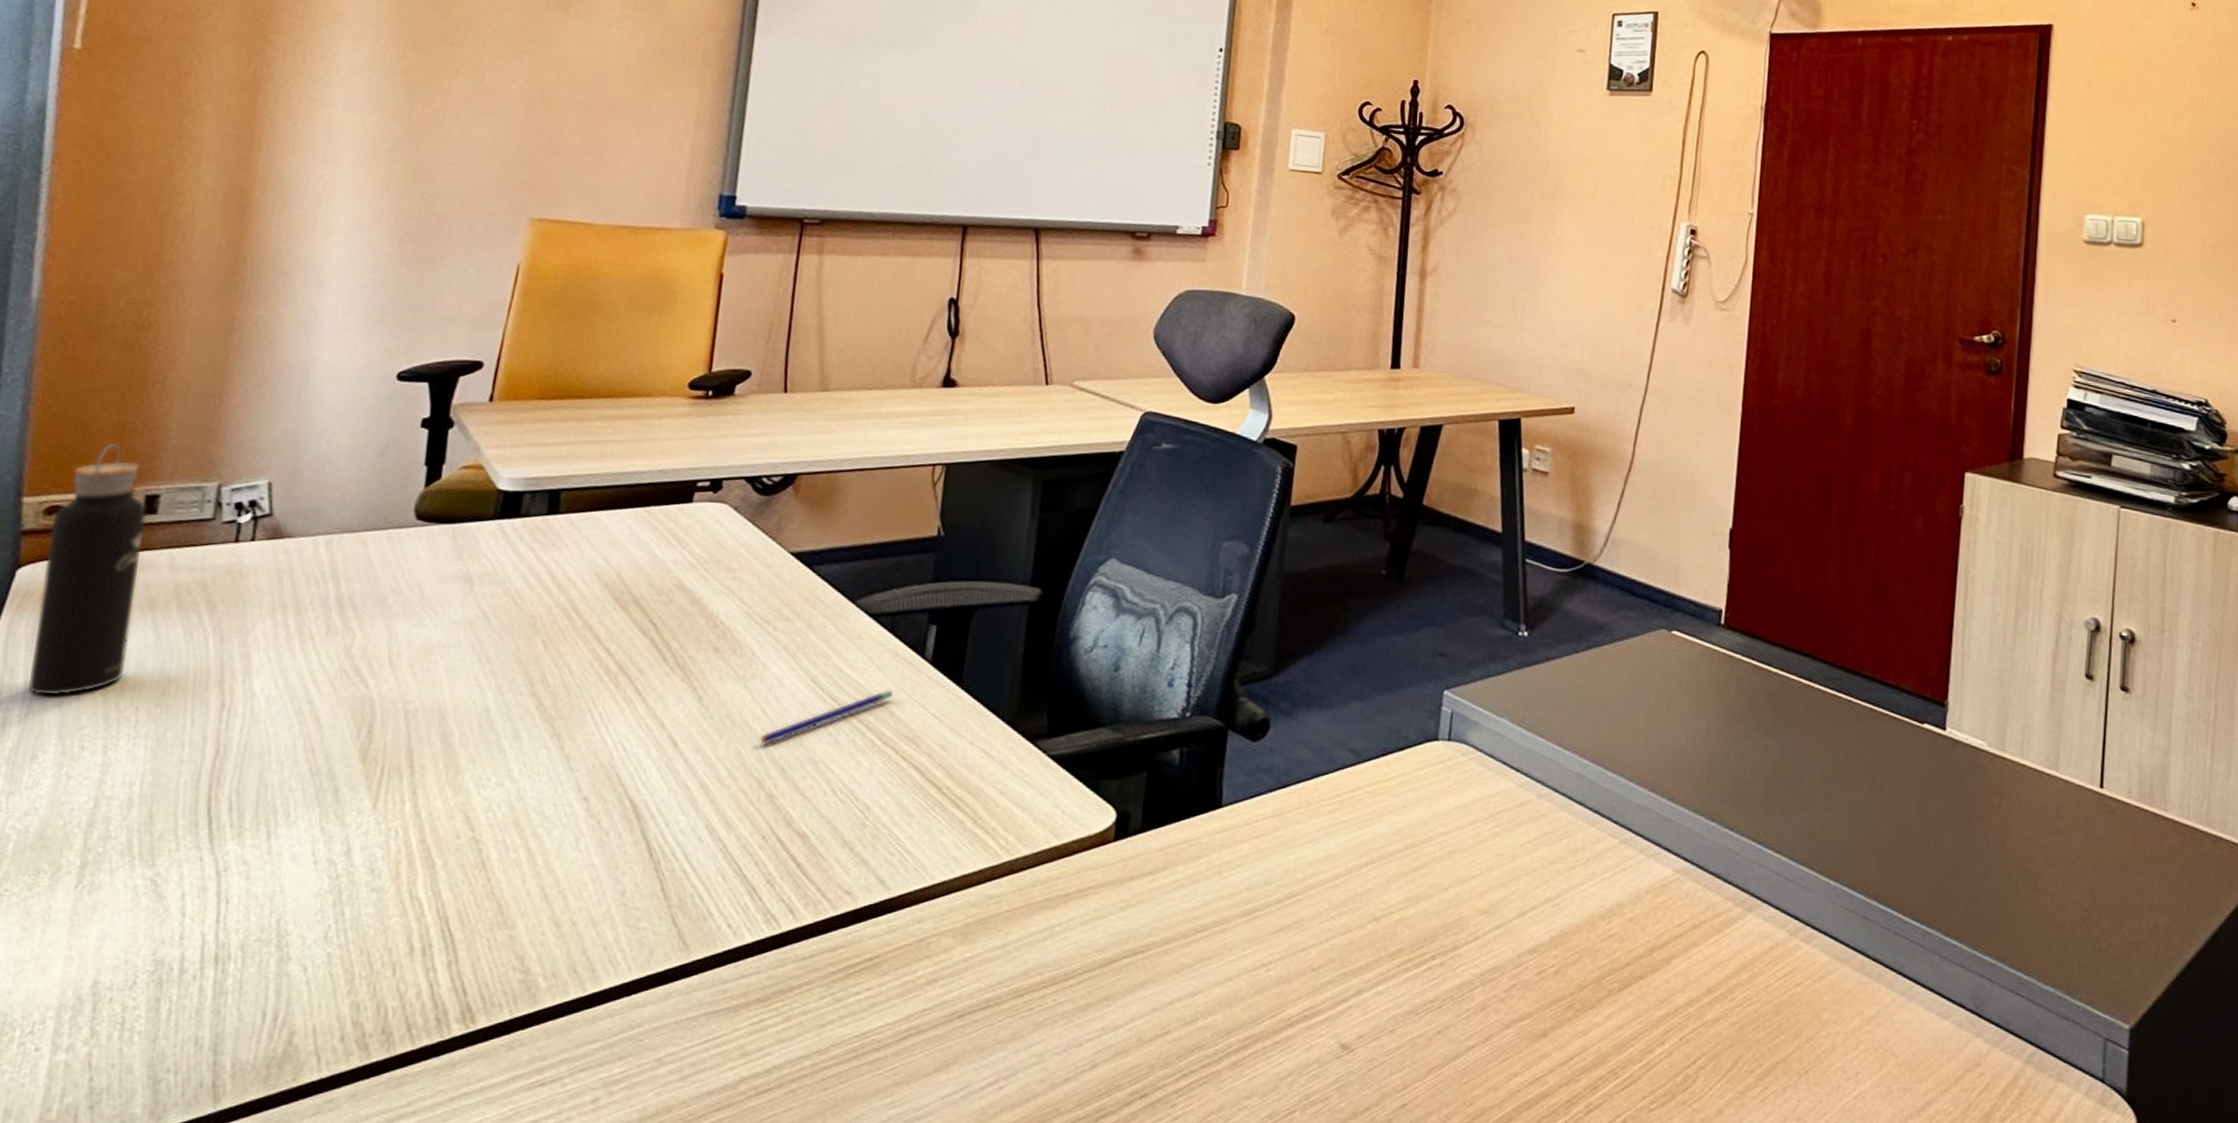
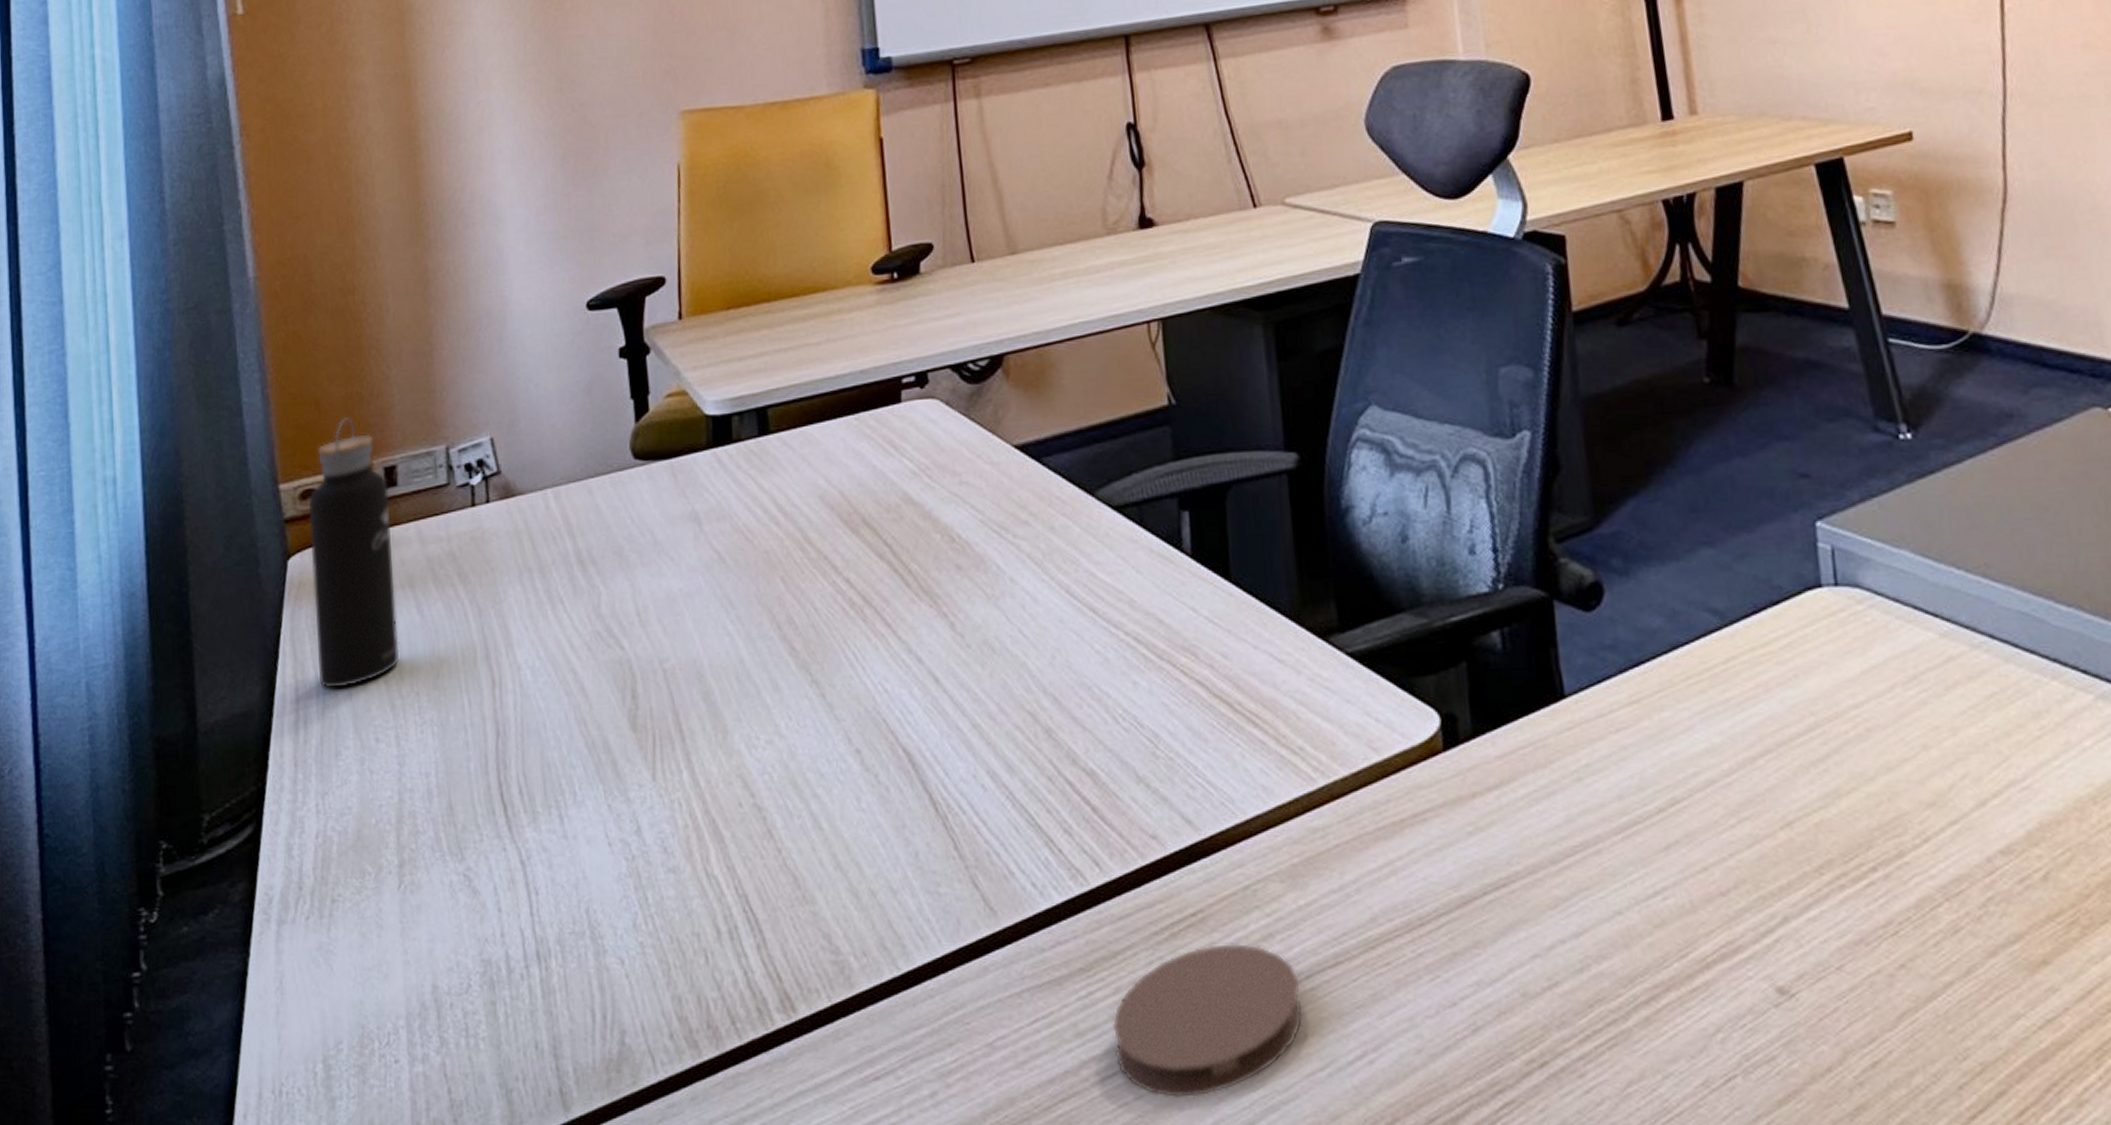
pen: present [760,689,894,745] -> none [1024,593,1157,672]
coaster: none [774,985,953,1111] -> present [1112,944,1303,1097]

